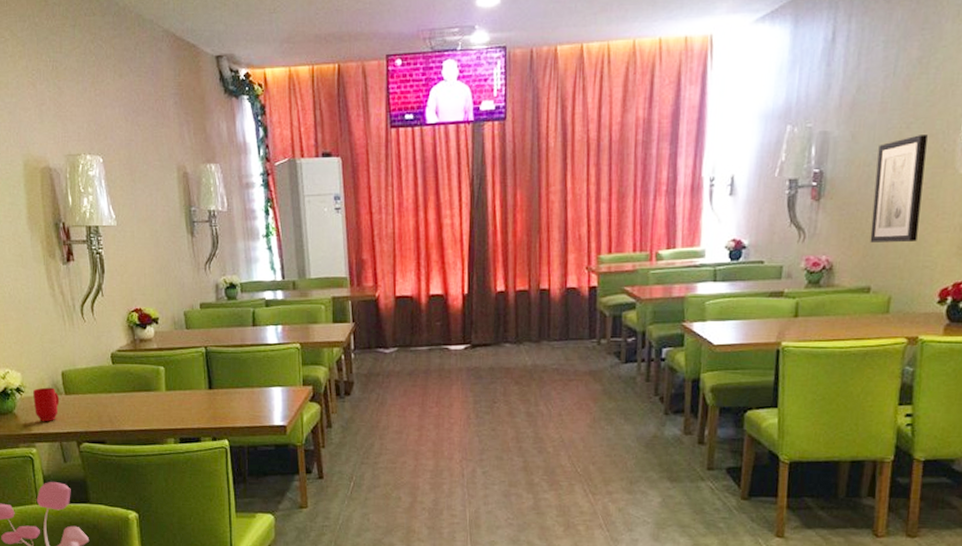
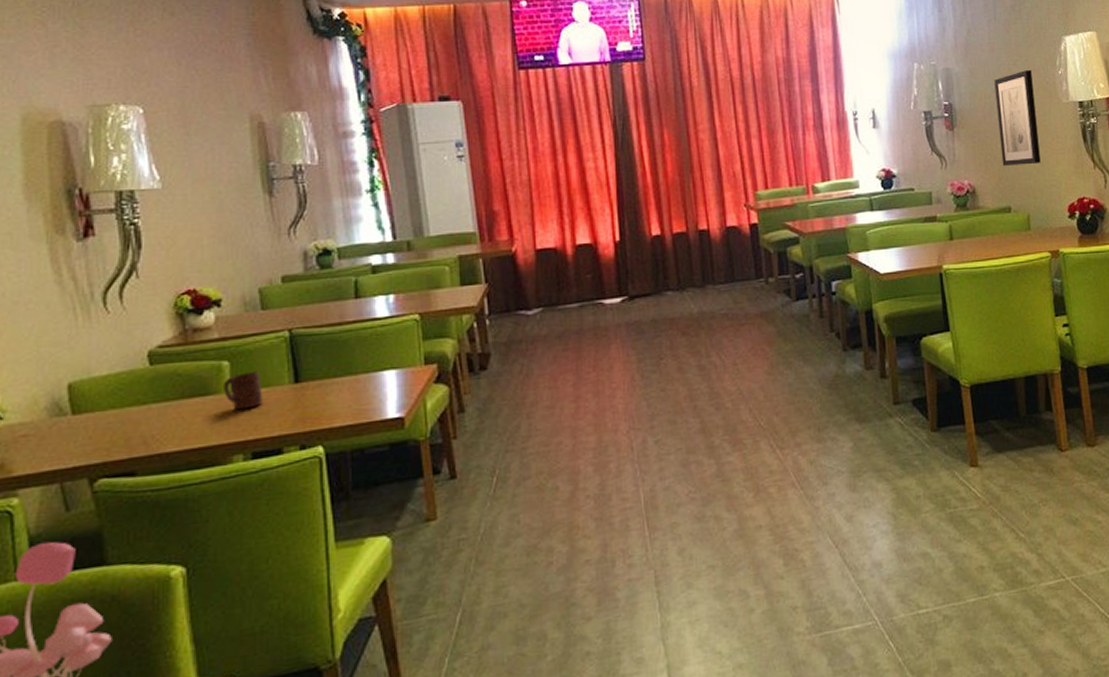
mug: present [33,387,60,421] -> none [18,407,63,457]
cup: none [160,377,187,405] -> present [222,371,263,410]

